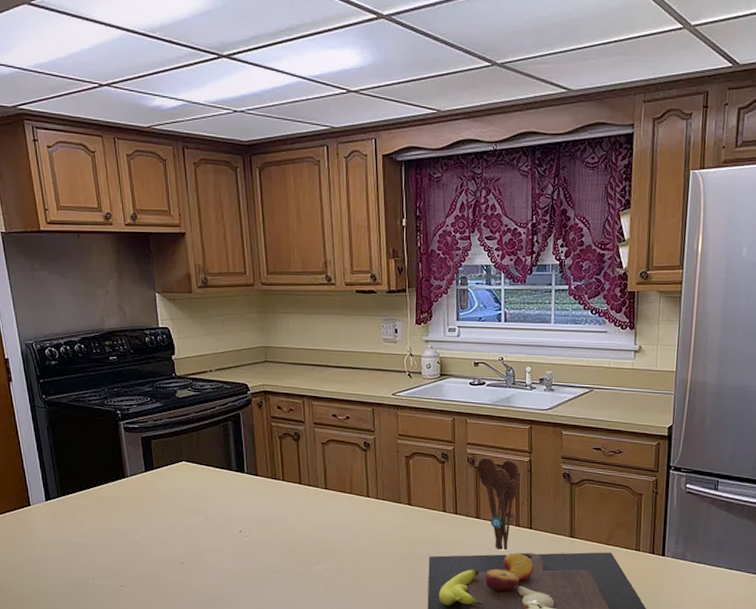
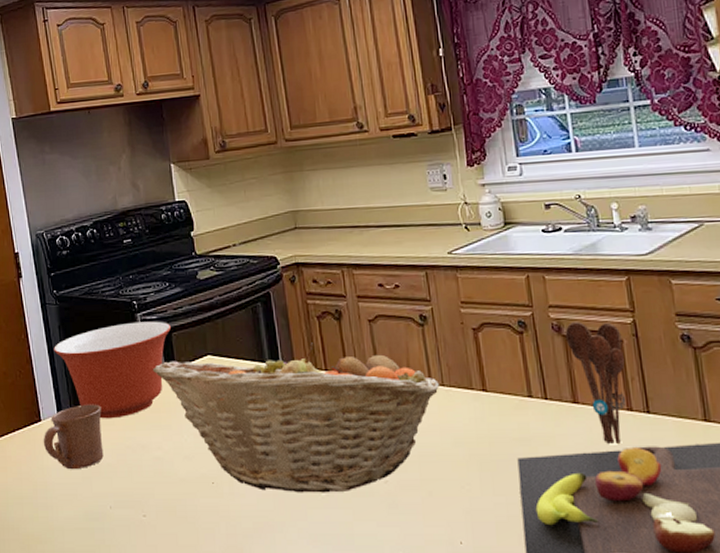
mug: none [32,494,87,547] -> present [43,404,104,470]
mixing bowl: none [42,429,150,508] -> present [54,321,171,419]
fruit basket: none [133,457,375,575] -> present [152,342,441,493]

